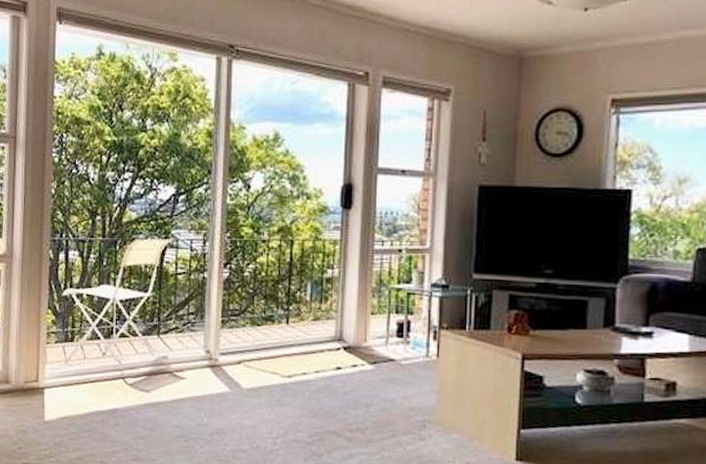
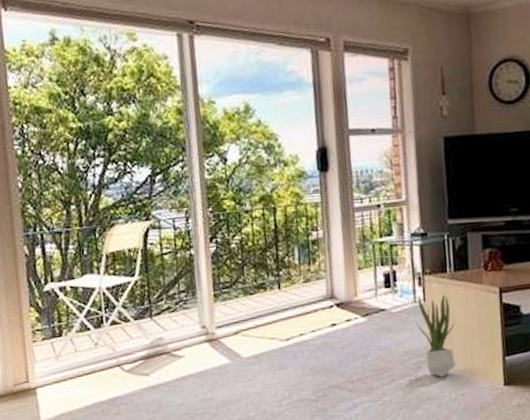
potted plant: none [426,351,469,441] -> present [416,294,456,378]

